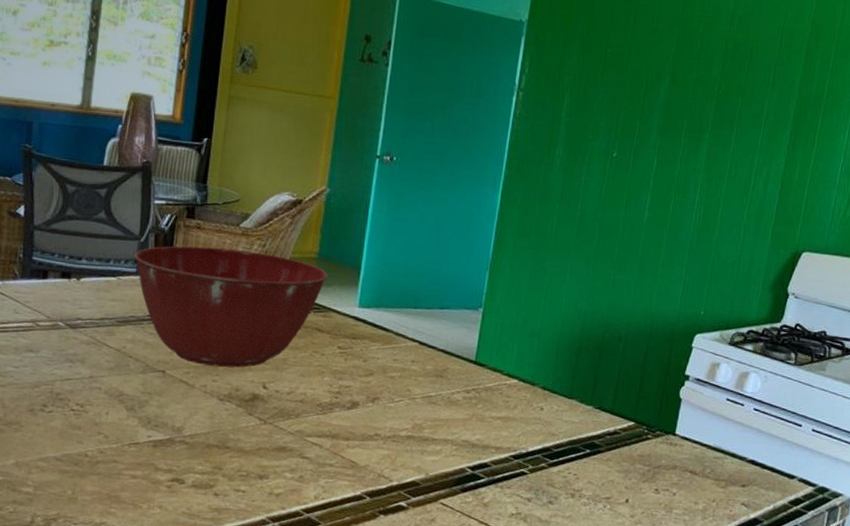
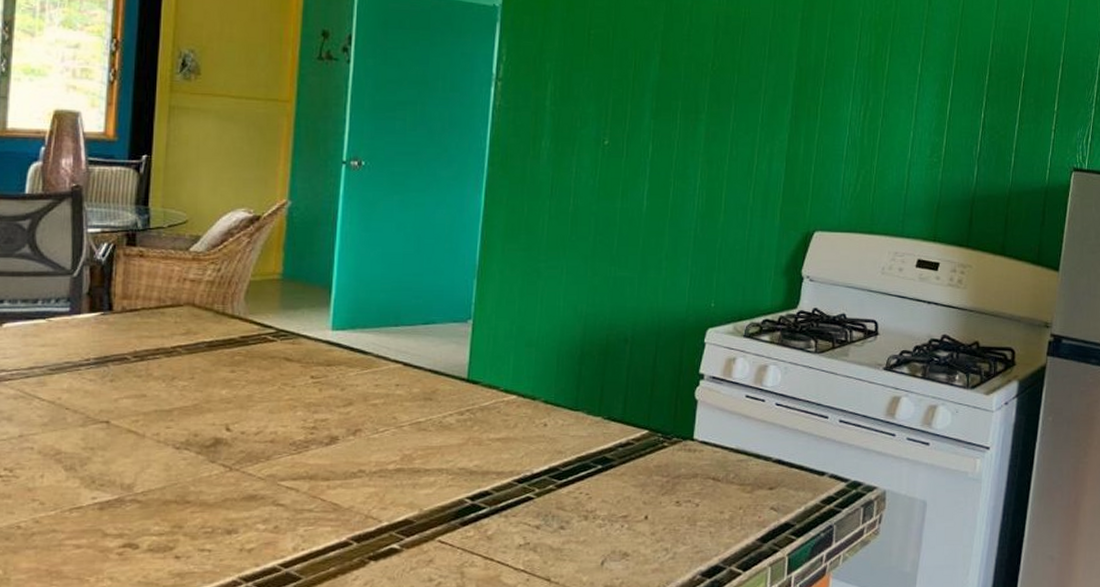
mixing bowl: present [134,246,329,368] -> none [67,277,295,410]

